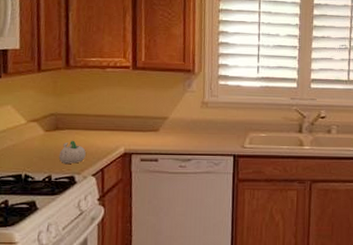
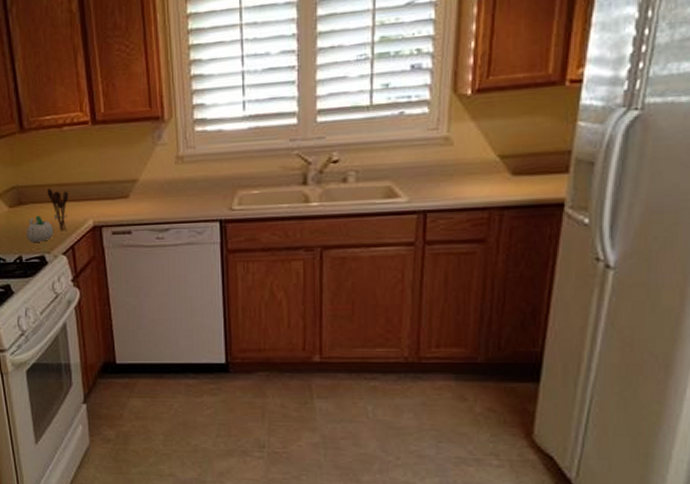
utensil holder: none [84,117,105,155] -> present [47,188,69,230]

